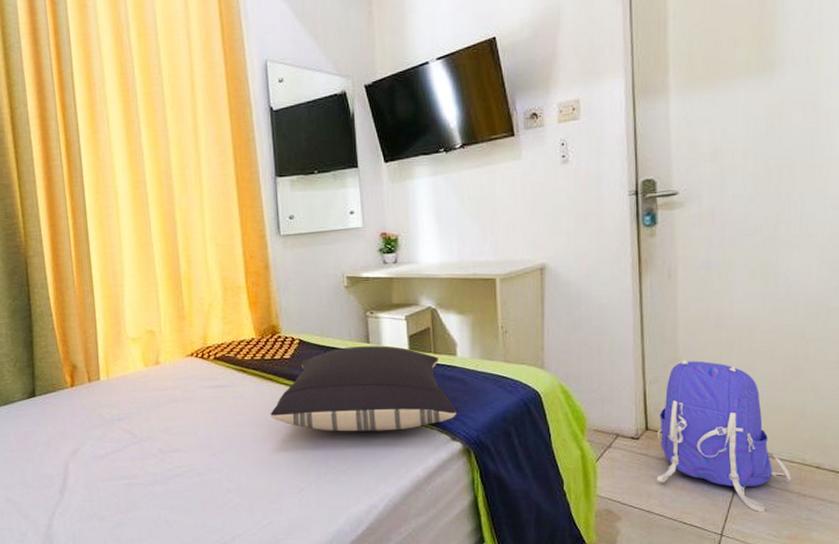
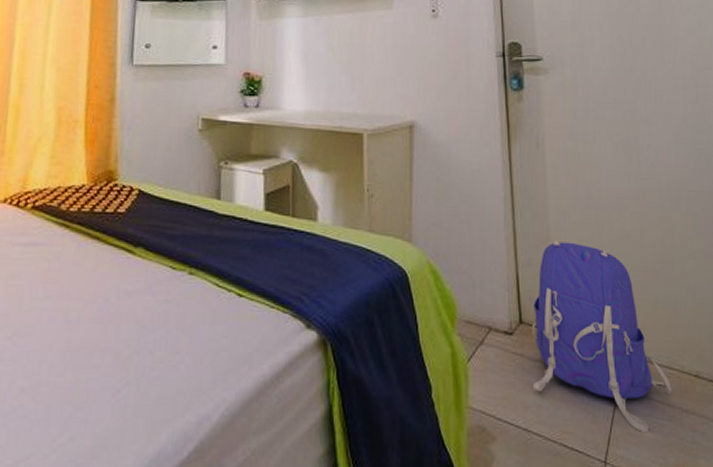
pillow: present [270,345,456,432] -> none [91,202,314,313]

